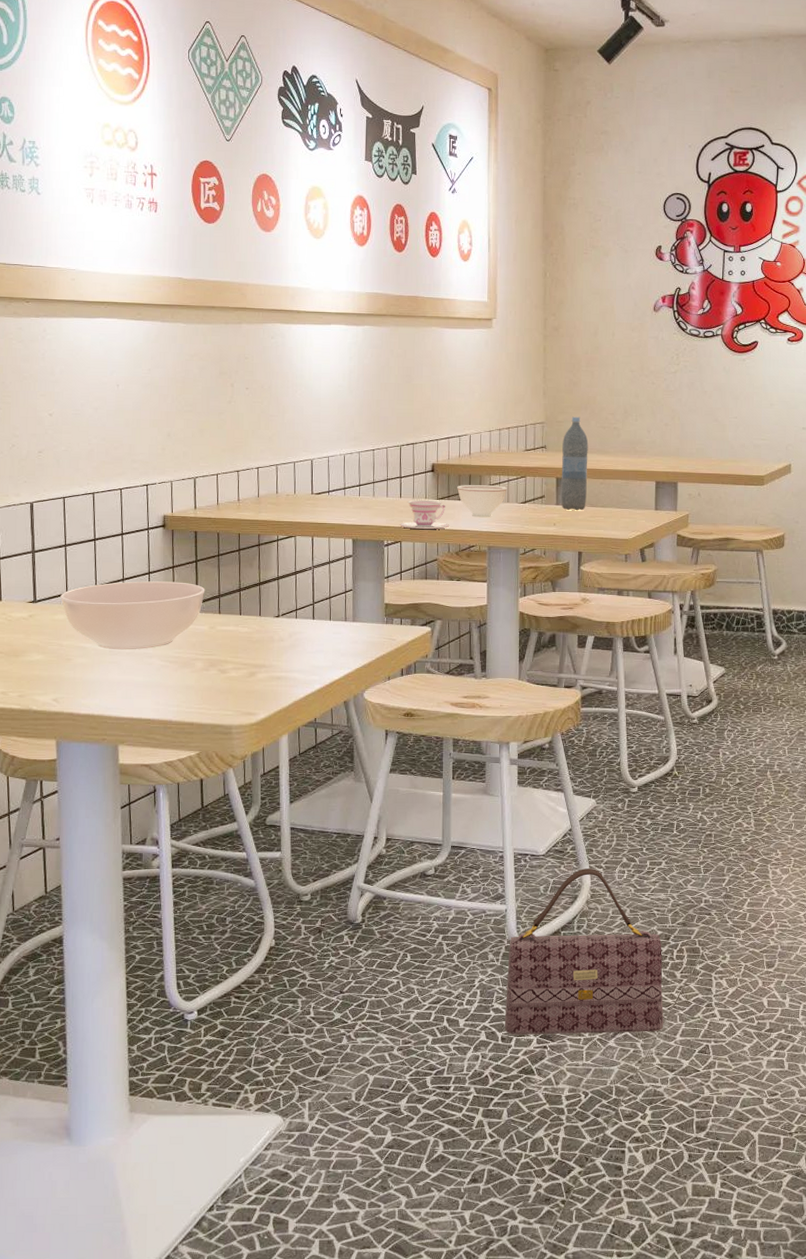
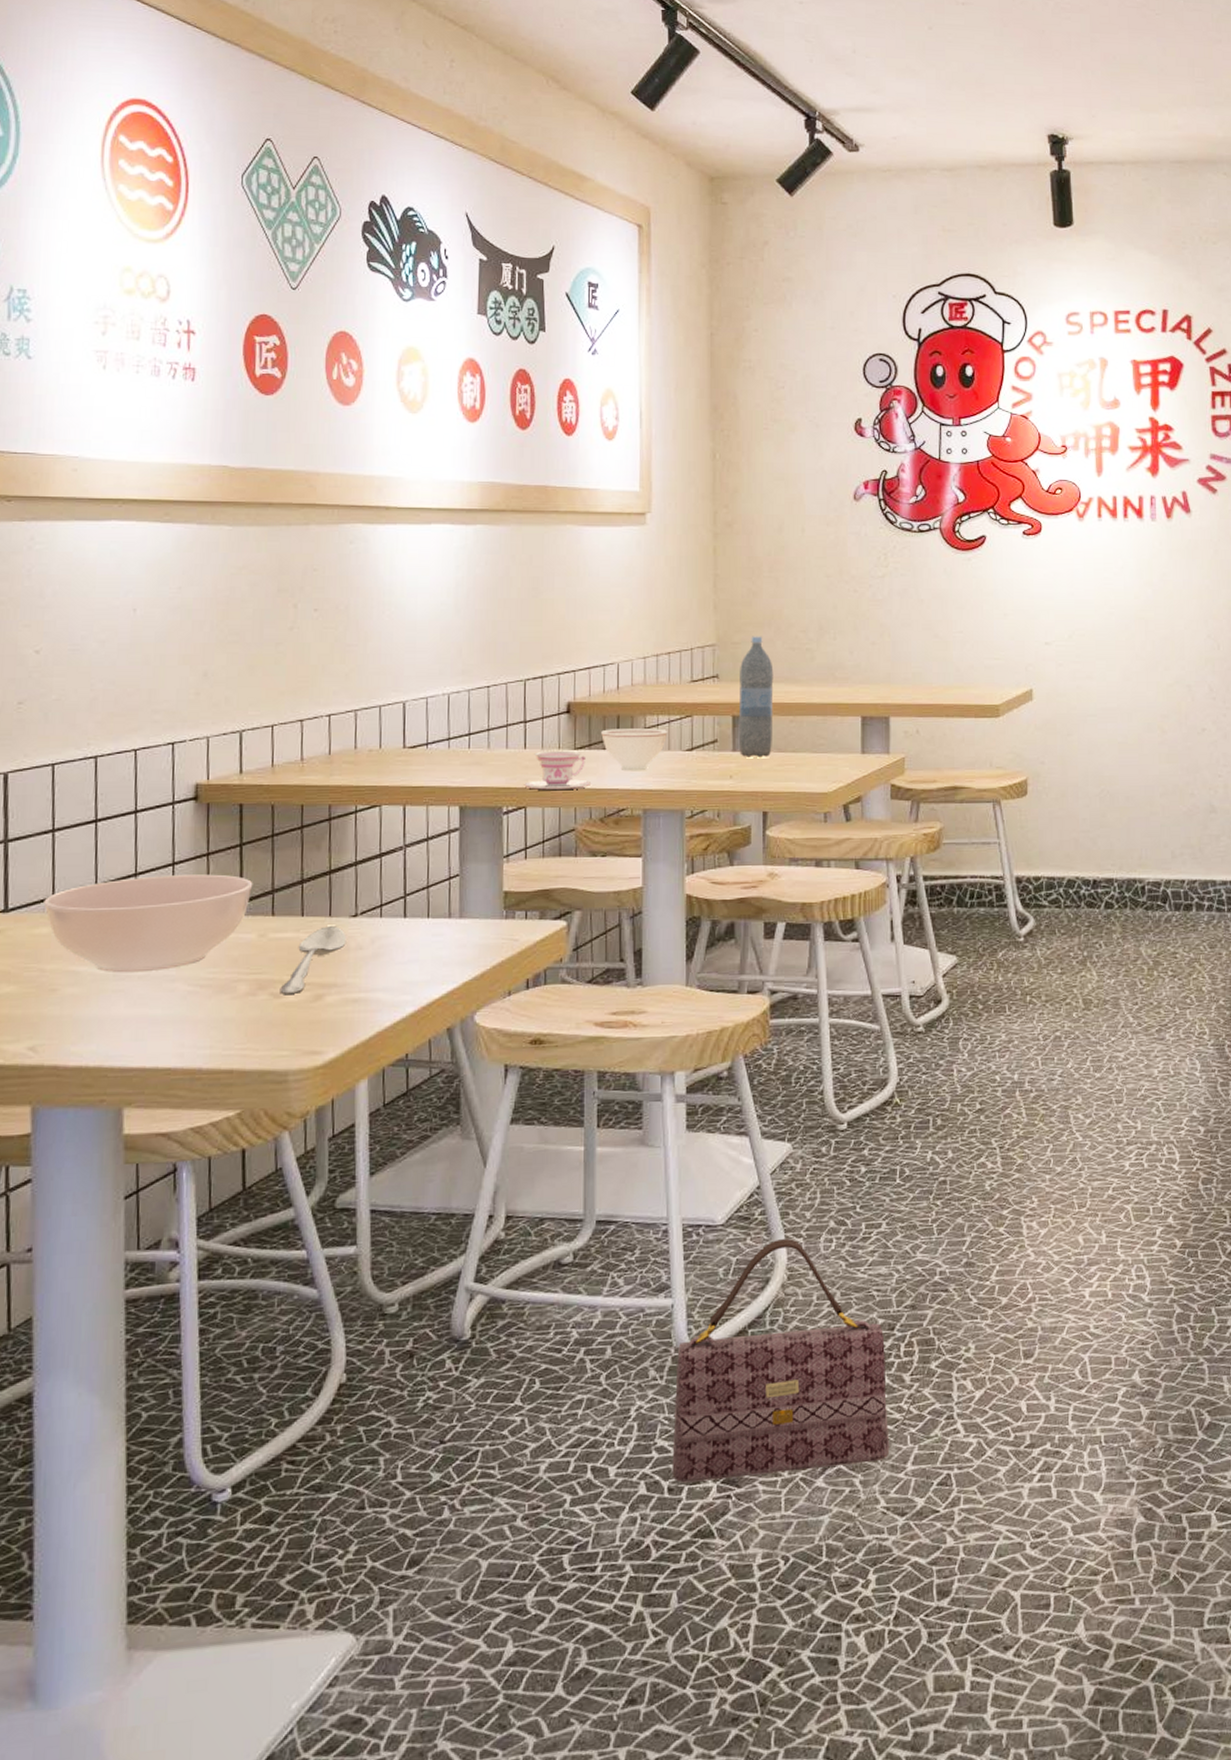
spoon: none [225,623,272,671] -> present [280,926,347,994]

